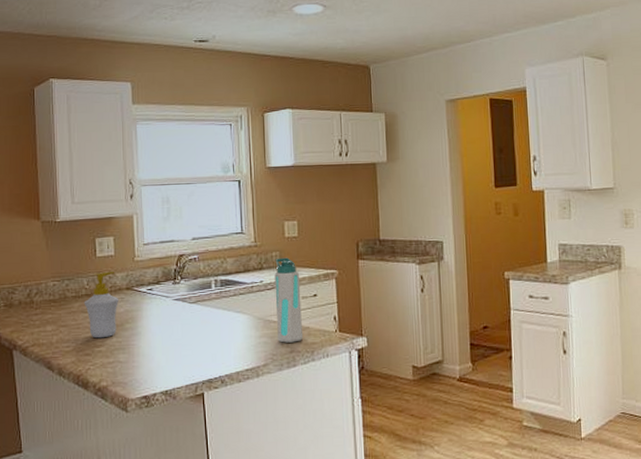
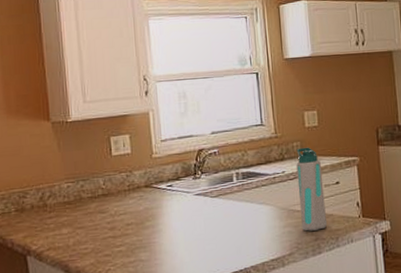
soap bottle: present [84,271,120,339] -> none [100,169,138,239]

